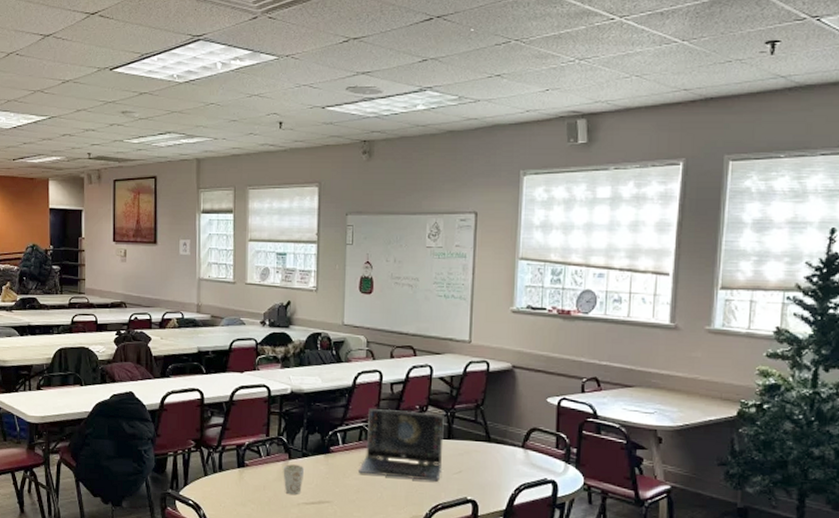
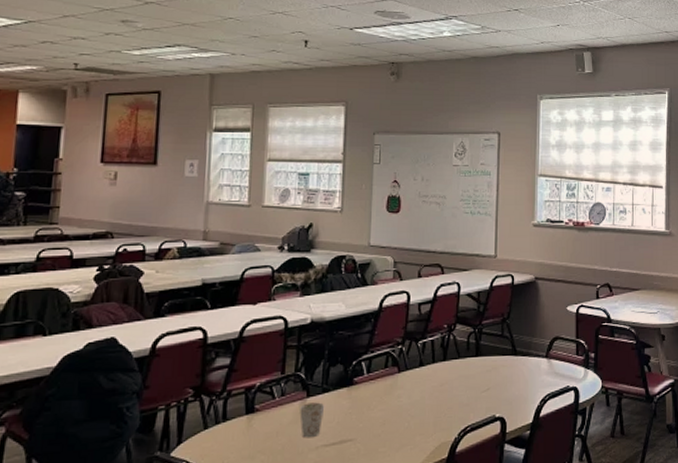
laptop computer: present [357,408,444,482] -> none [383,330,472,404]

